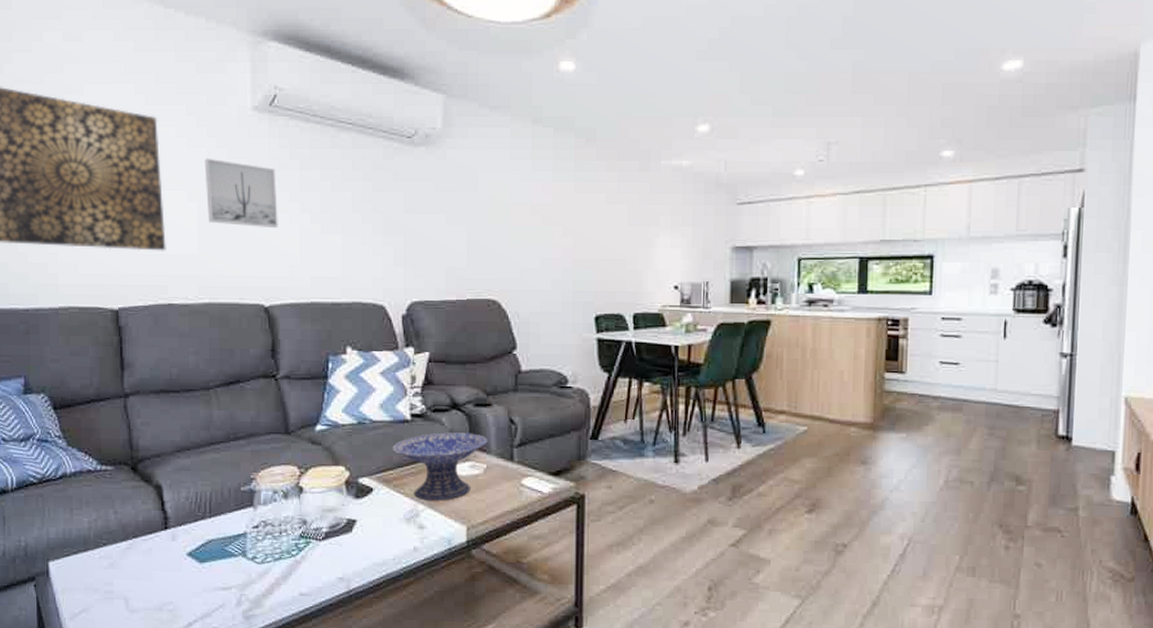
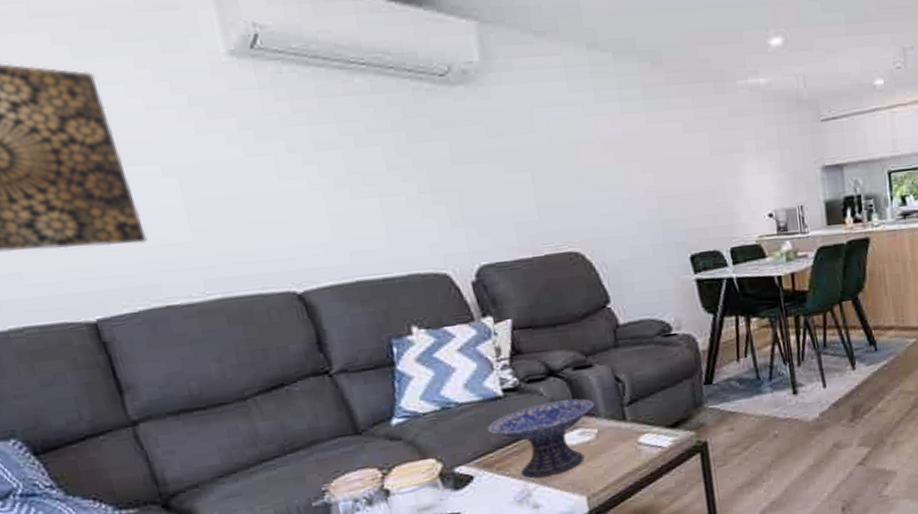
wall art: present [204,158,278,229] -> none [175,120,295,202]

